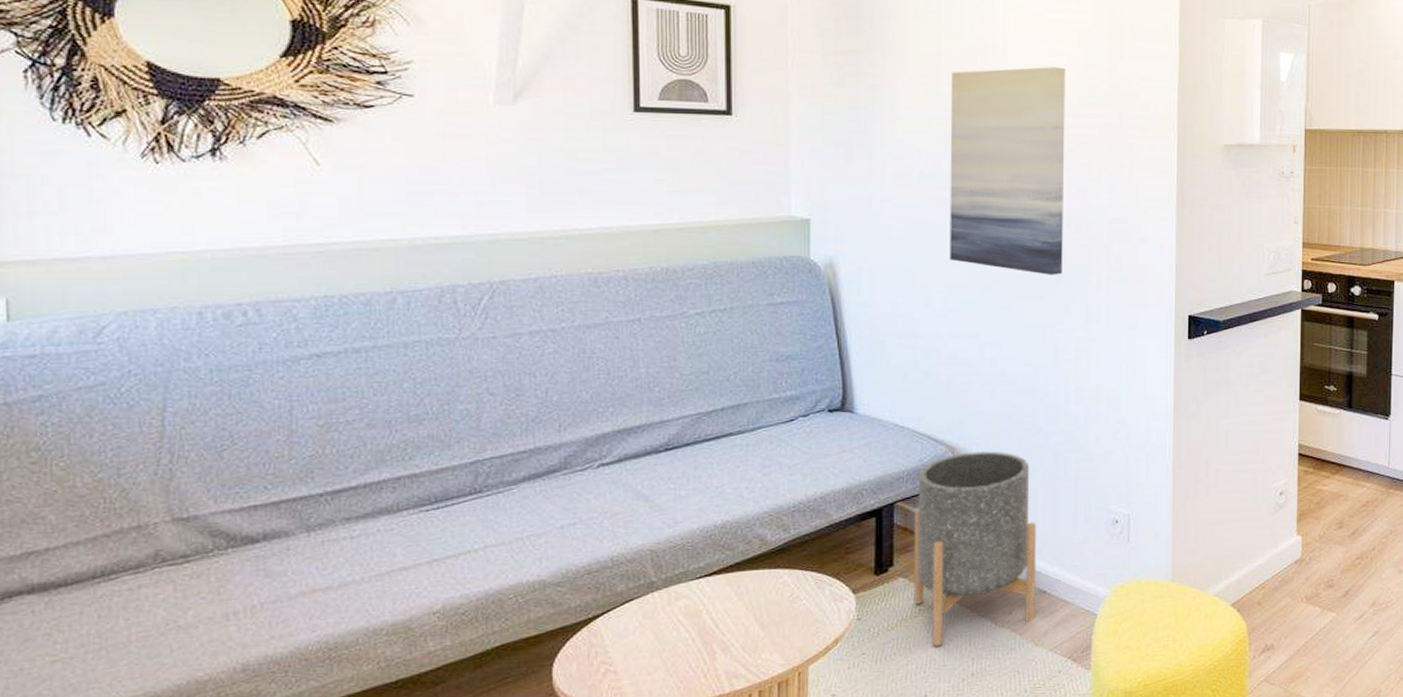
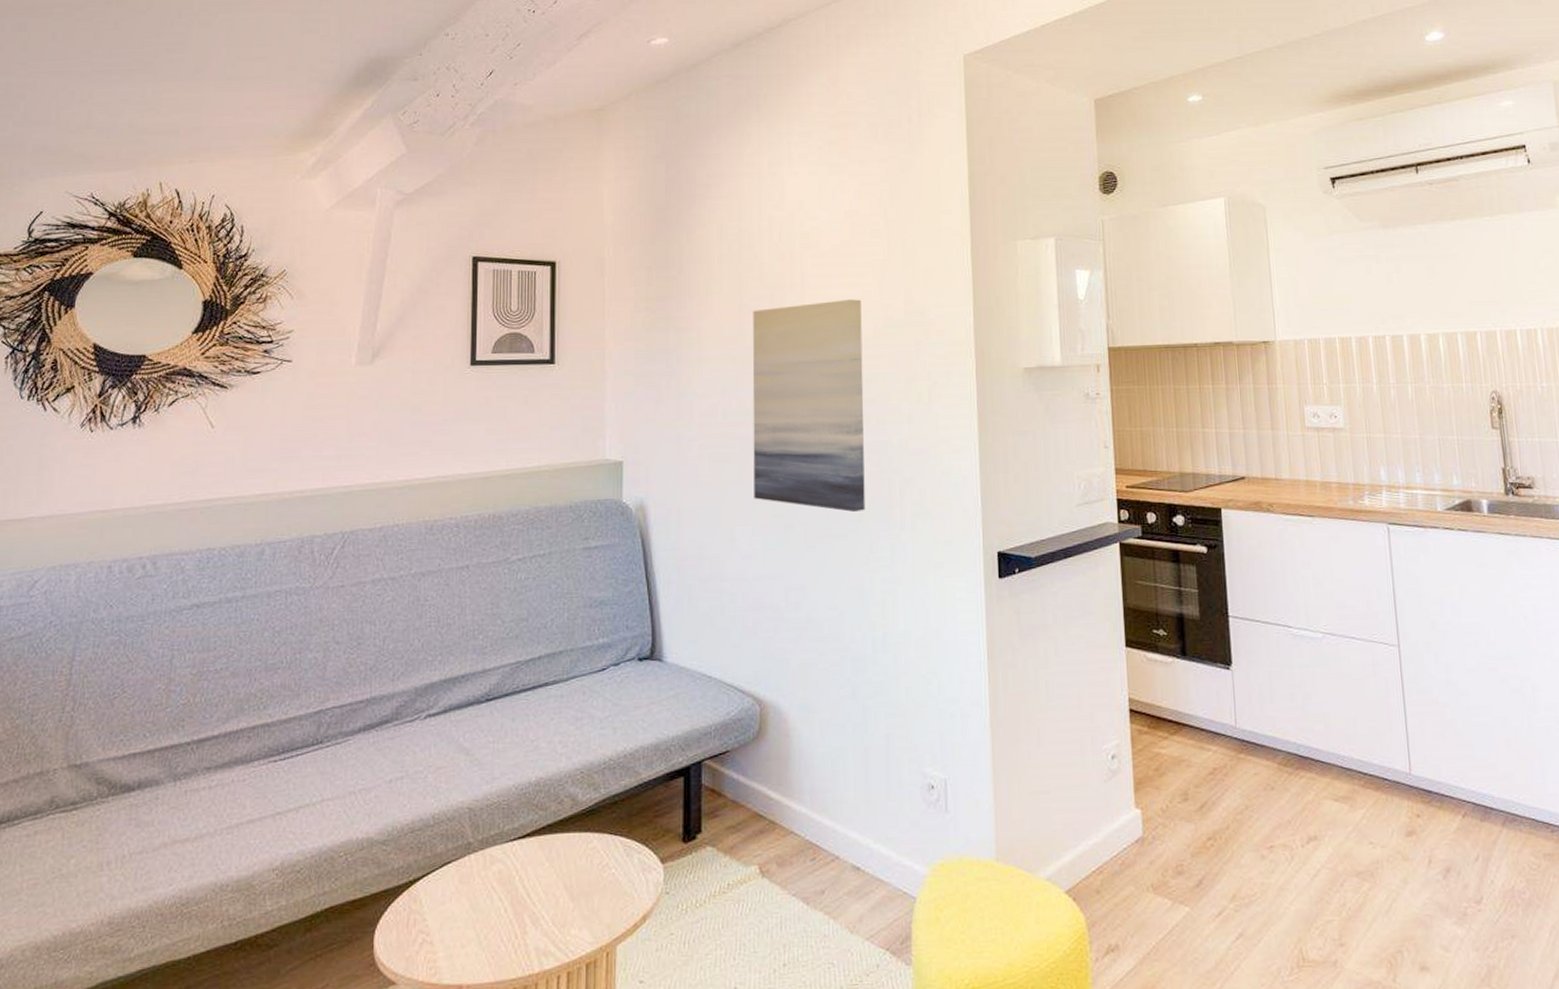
planter: present [914,451,1037,647] -> none [722,704,849,929]

